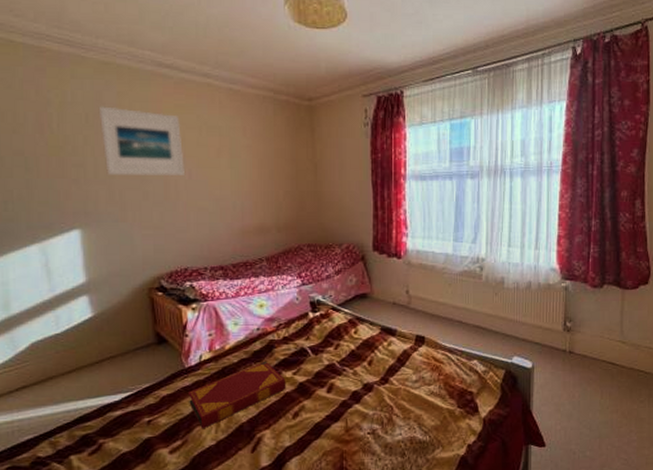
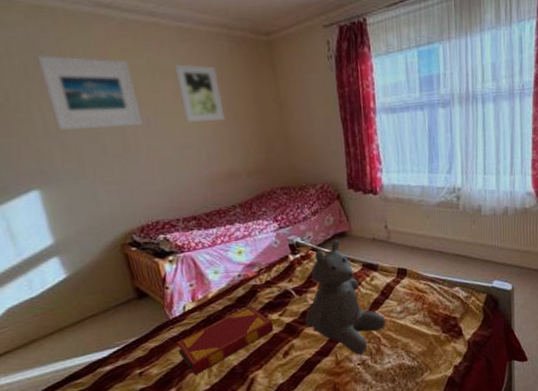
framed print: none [220,122,262,176] -> present [173,64,225,122]
teddy bear: none [318,300,400,423] -> present [305,239,386,355]

